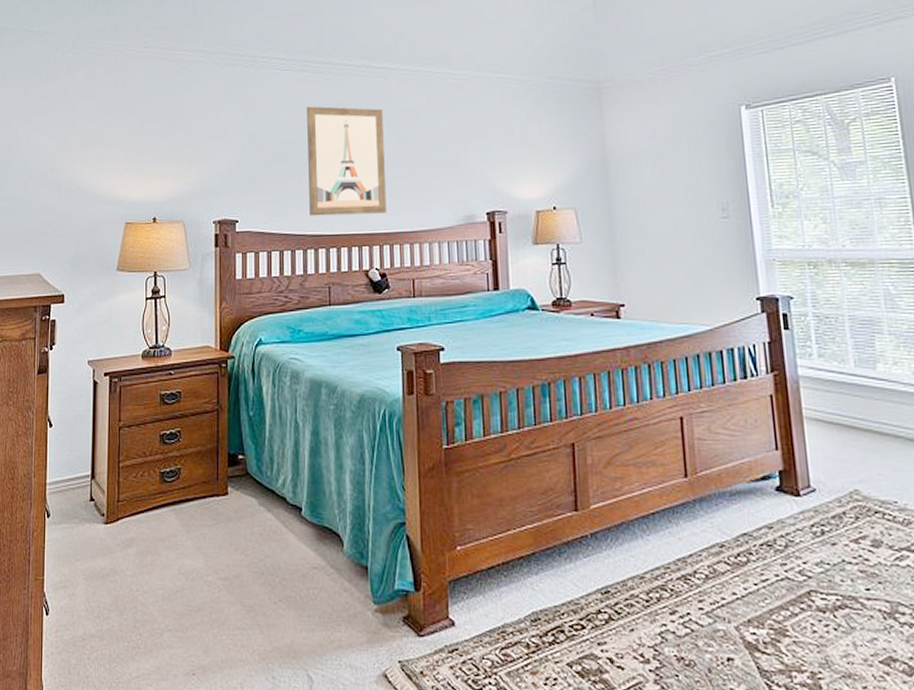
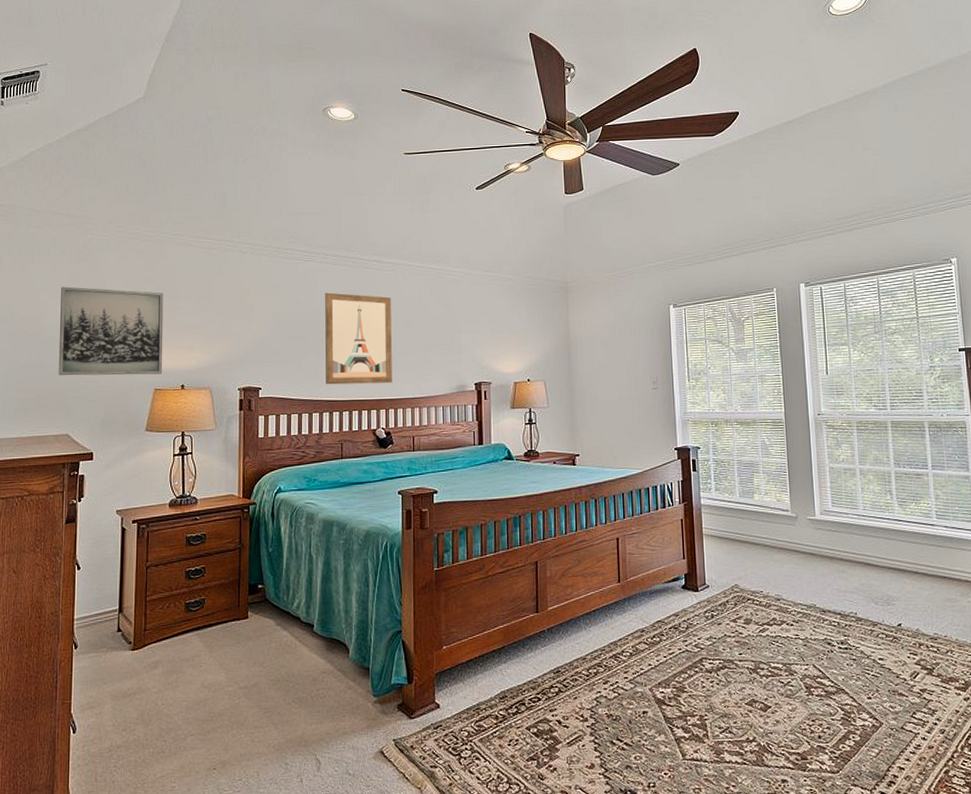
wall art: none [30,110,134,209] -> present [58,286,164,376]

